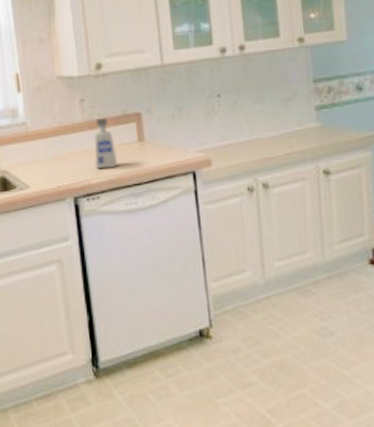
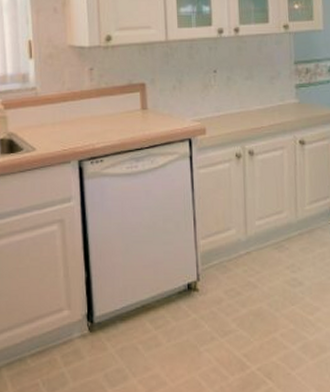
soap dispenser: present [94,118,118,169] -> none [99,87,122,134]

